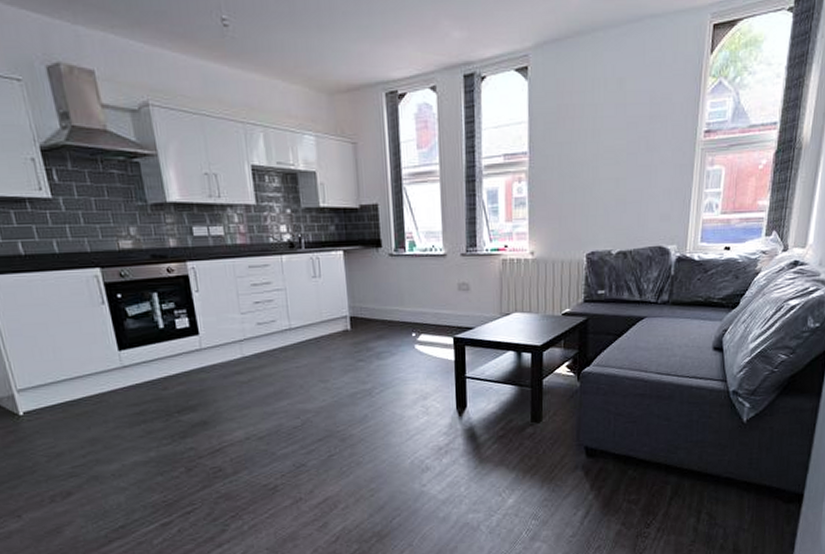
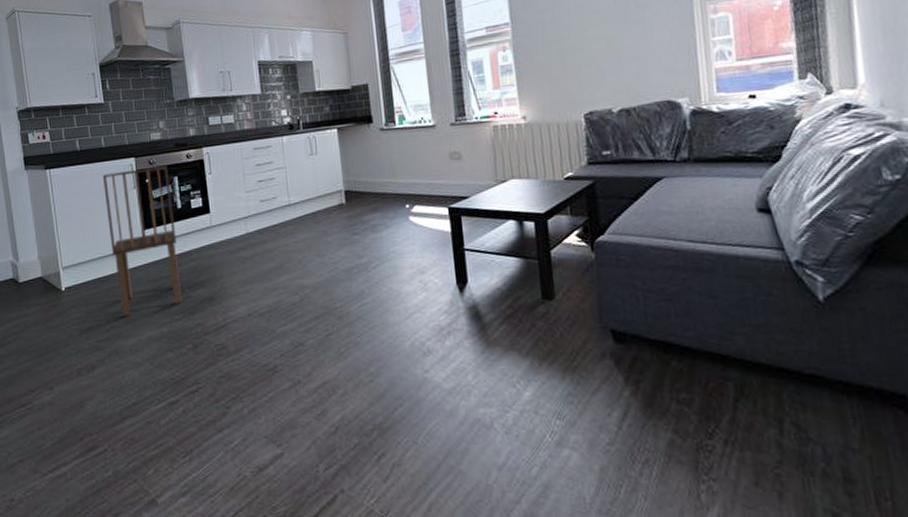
dining chair: none [59,280,171,442] -> present [102,166,183,316]

